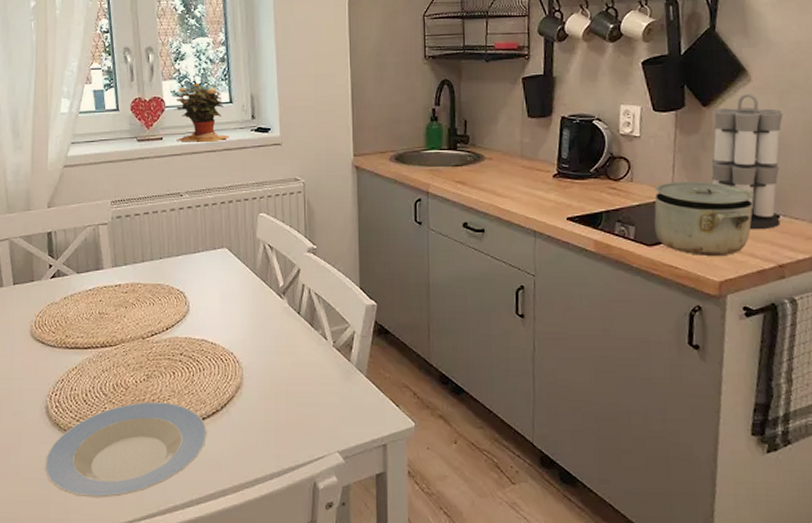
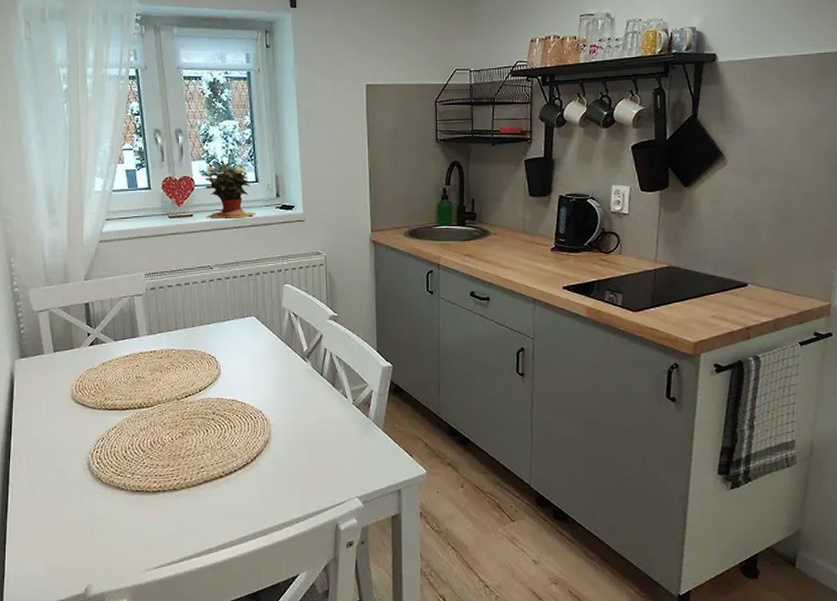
plate: present [44,401,207,498] -> none [88,456,238,544]
saucepan: present [654,181,754,257] -> none [639,253,726,321]
spice rack: present [711,94,784,229] -> none [690,175,754,296]

